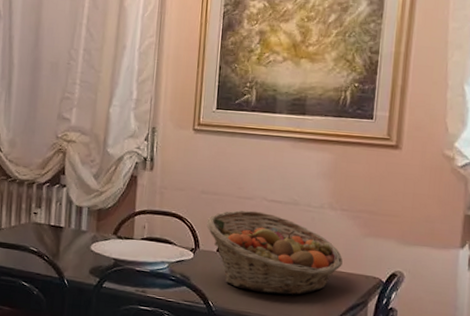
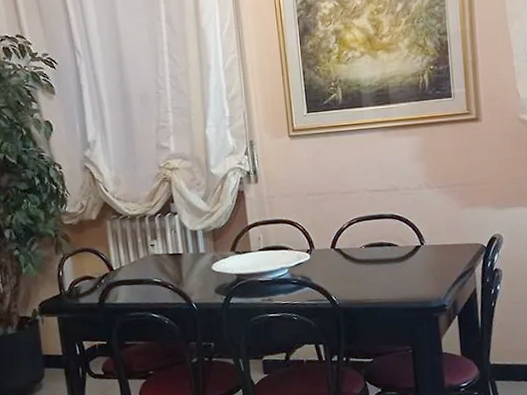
fruit basket: present [207,210,343,295] -> none [317,203,447,279]

